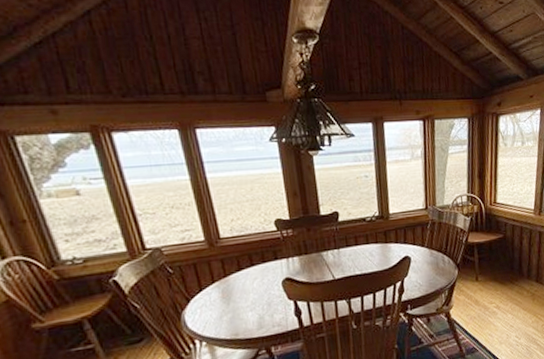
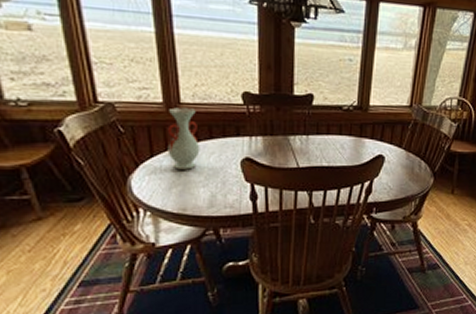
vase: none [211,241,244,299] -> present [167,107,200,170]

